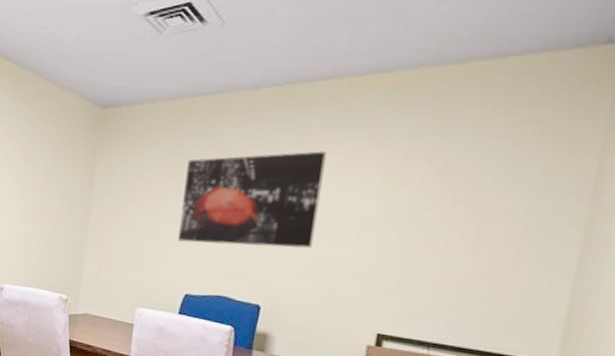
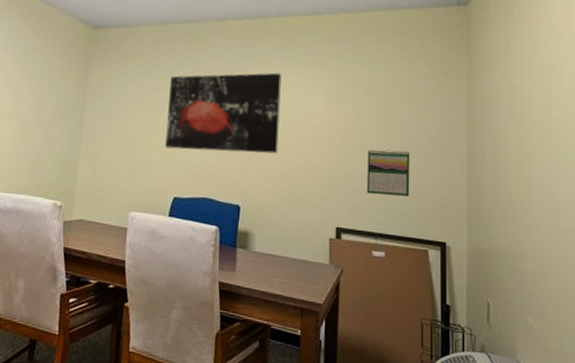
calendar: none [424,244,493,302] -> present [367,149,410,196]

